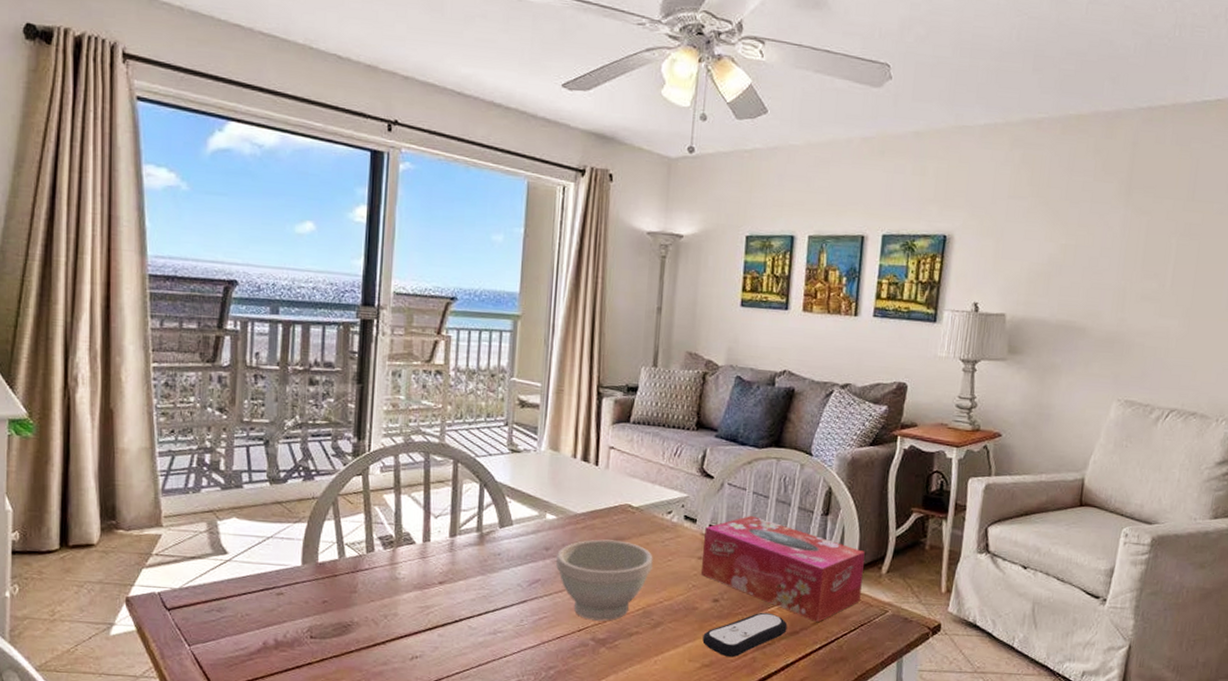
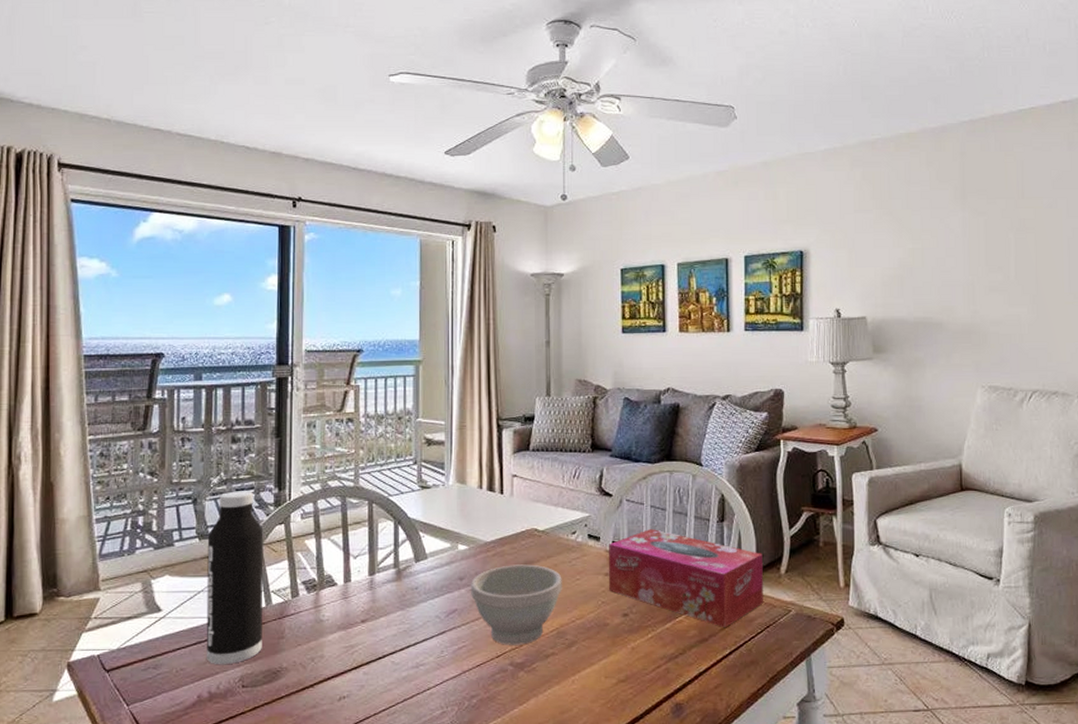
water bottle: none [274,436,340,614] -> present [207,491,263,665]
remote control: present [702,612,788,658] -> none [616,622,696,671]

